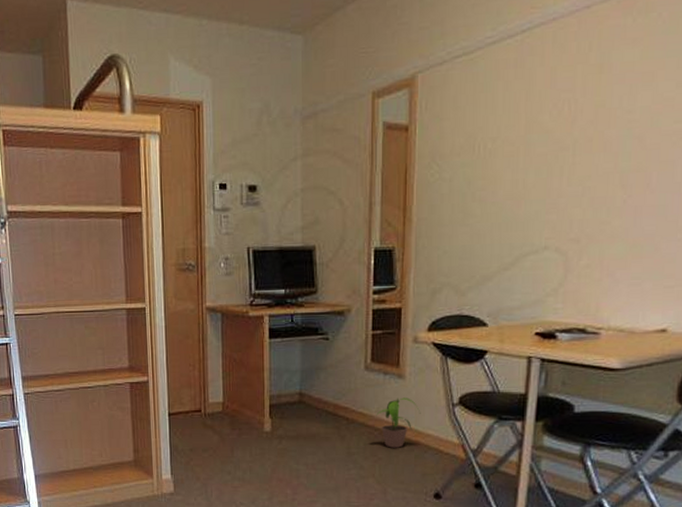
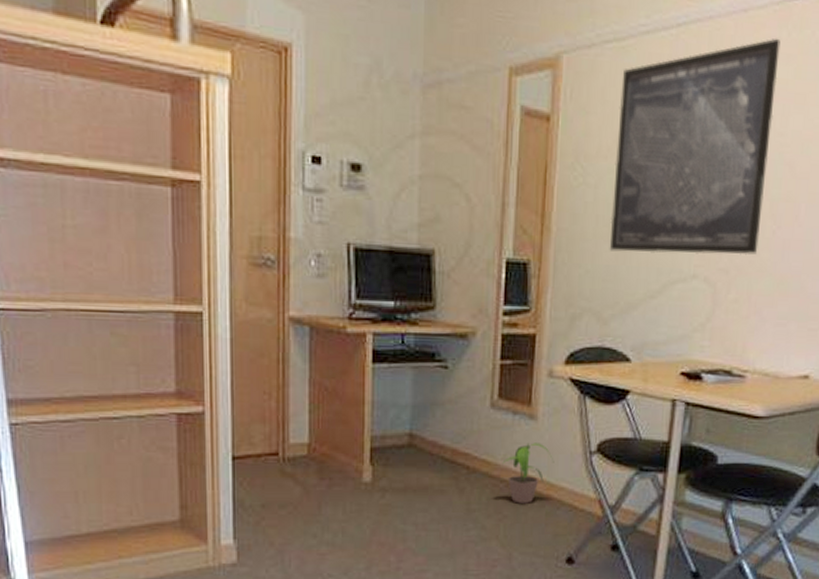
wall art: none [464,26,625,233] -> present [609,38,781,255]

